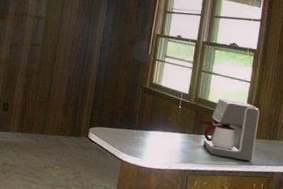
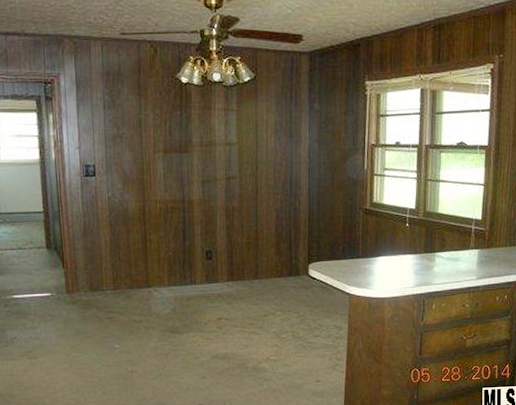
coffee maker: present [198,98,260,162] -> none [429,207,497,274]

